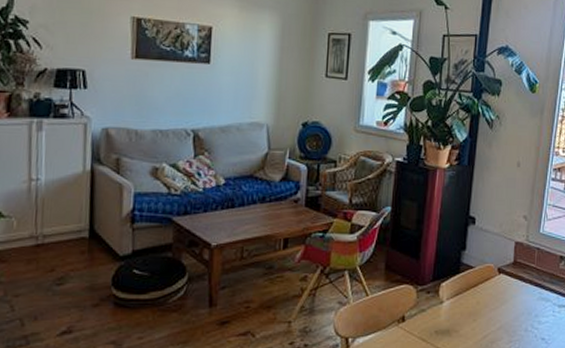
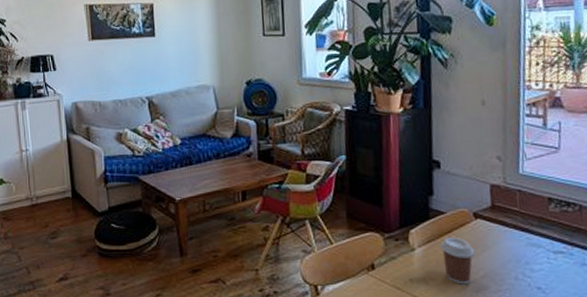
coffee cup: none [466,290,495,336] -> present [440,237,475,285]

